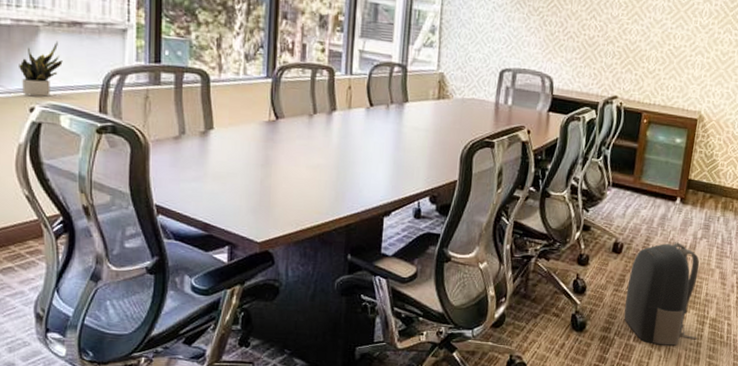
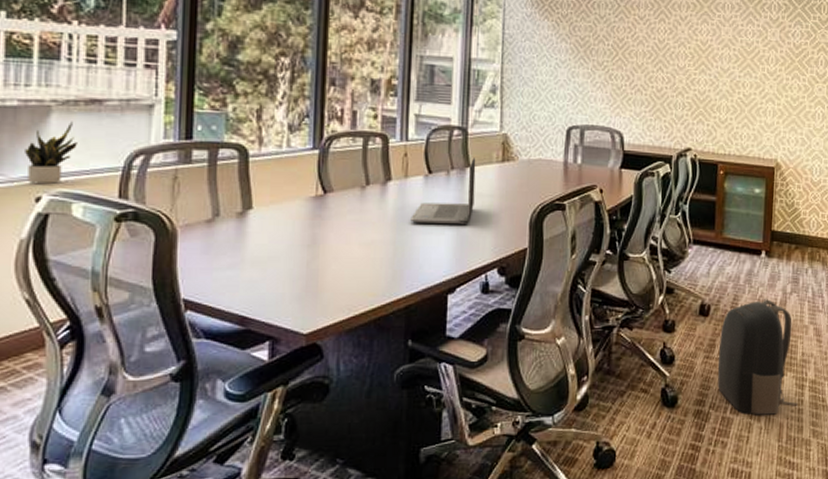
laptop computer: none [352,94,414,156] -> present [410,158,476,225]

